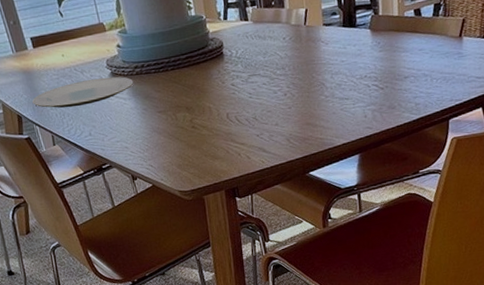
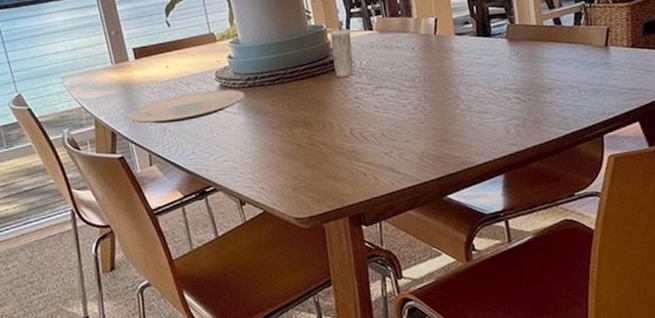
candle: none [209,11,230,67] -> present [330,21,354,78]

